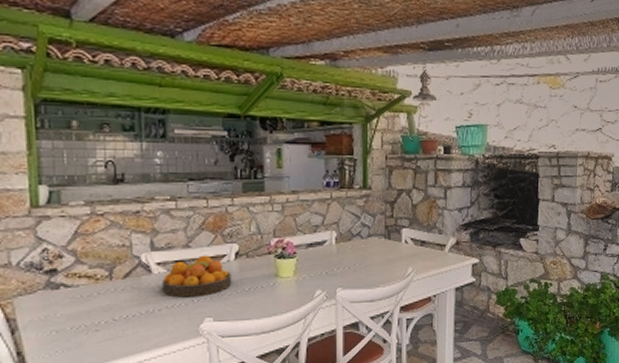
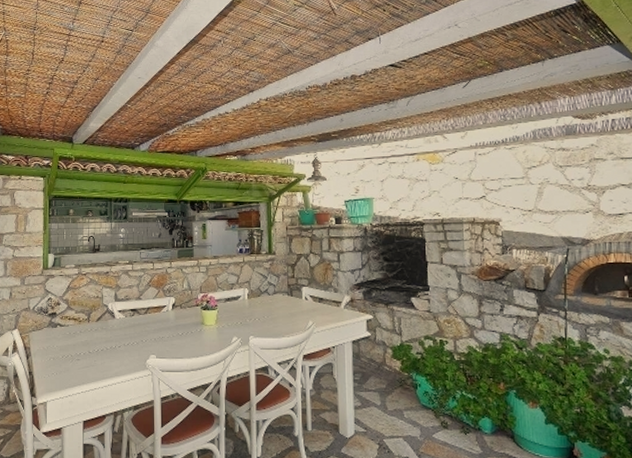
fruit bowl: present [162,255,232,296] -> none [122,305,170,337]

